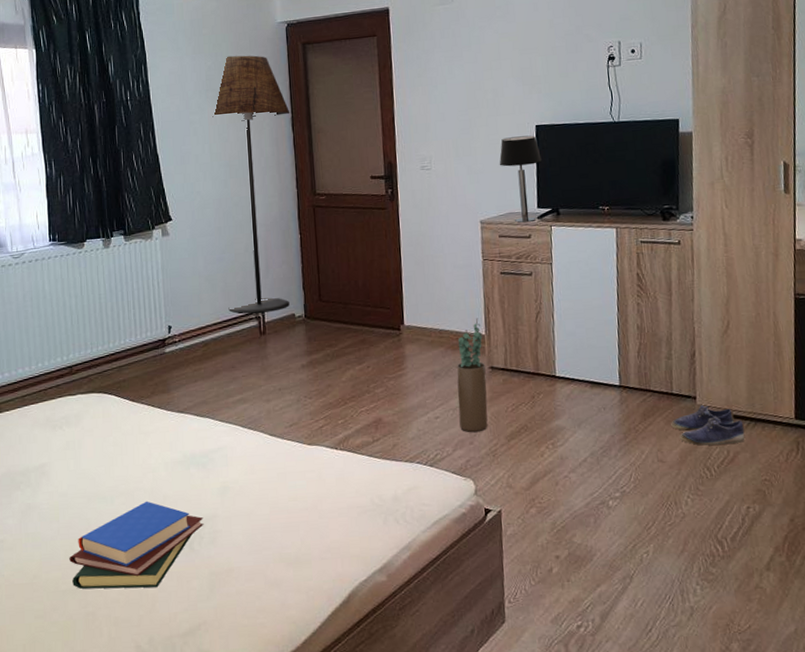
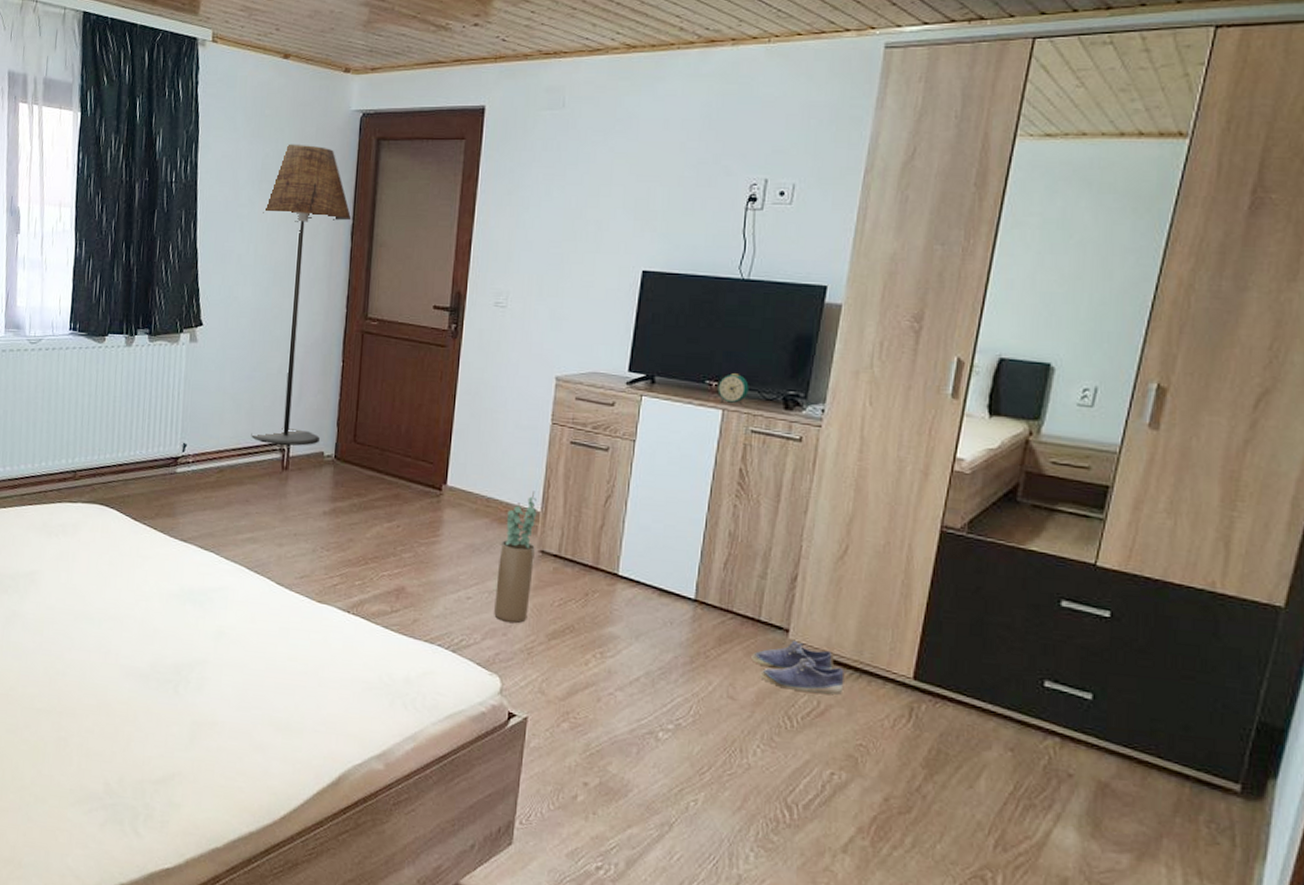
book: present [69,501,204,589] -> none [48,630,193,726]
table lamp: present [499,135,542,223] -> none [589,281,643,387]
alarm clock: none [609,196,634,222] -> present [718,372,749,405]

